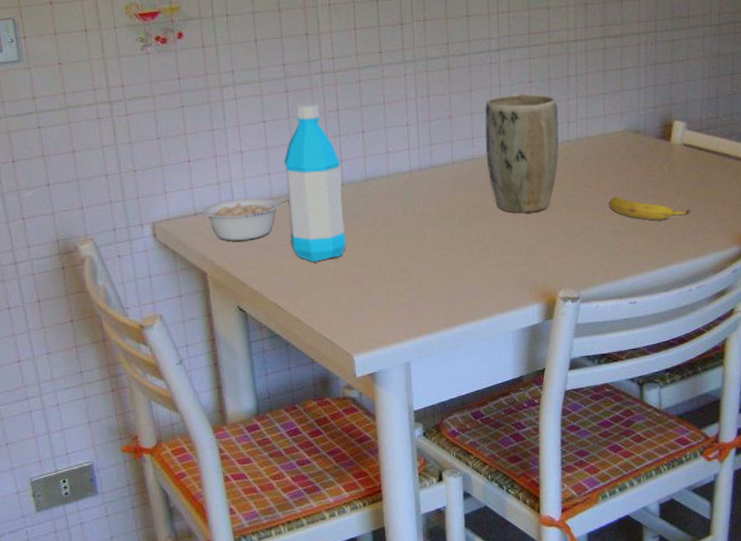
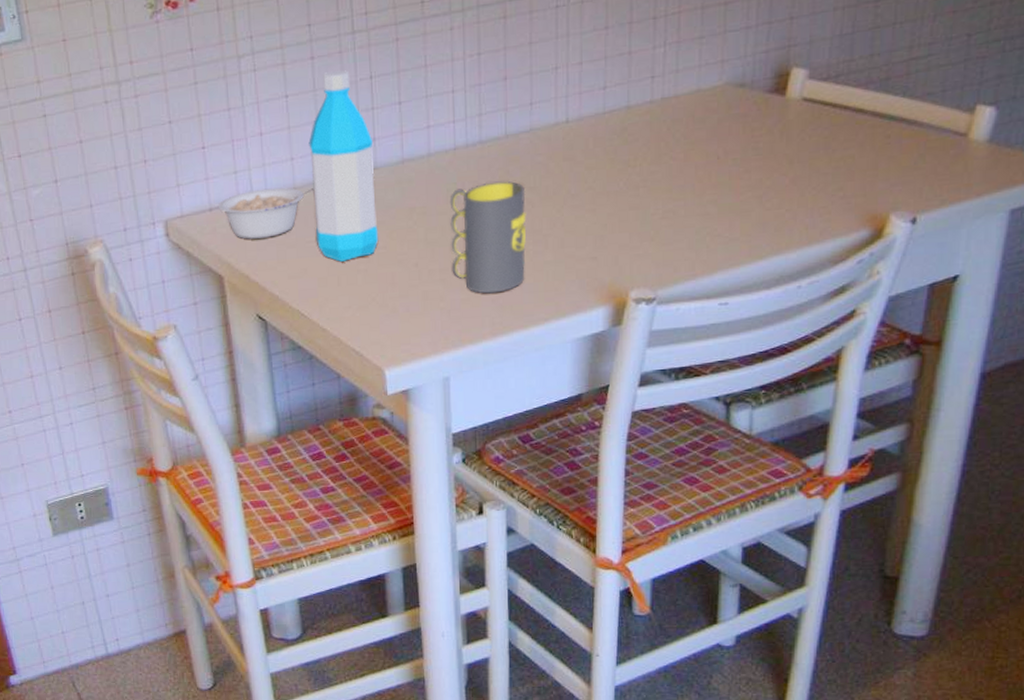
mug: none [407,199,473,292] -> present [449,180,527,294]
plant pot: present [484,93,559,214] -> none [547,42,641,196]
banana: present [608,196,694,220] -> none [699,170,811,200]

